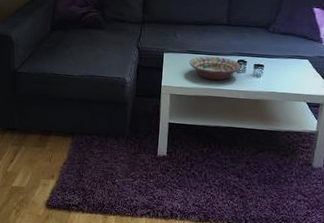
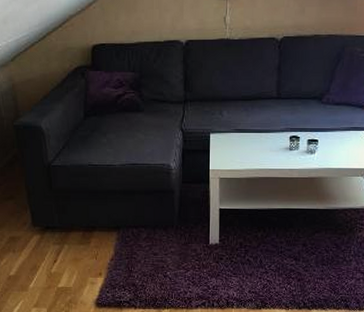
decorative bowl: present [189,56,242,81] -> none [238,134,295,160]

